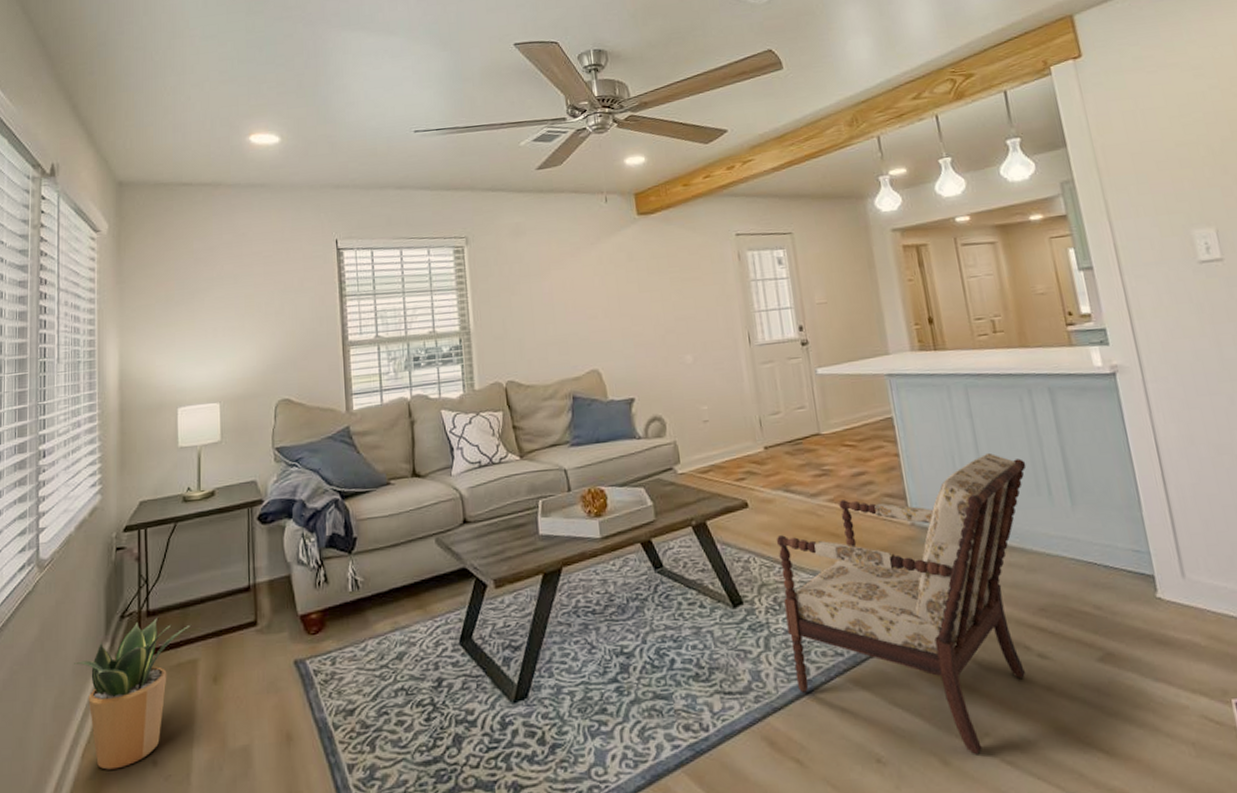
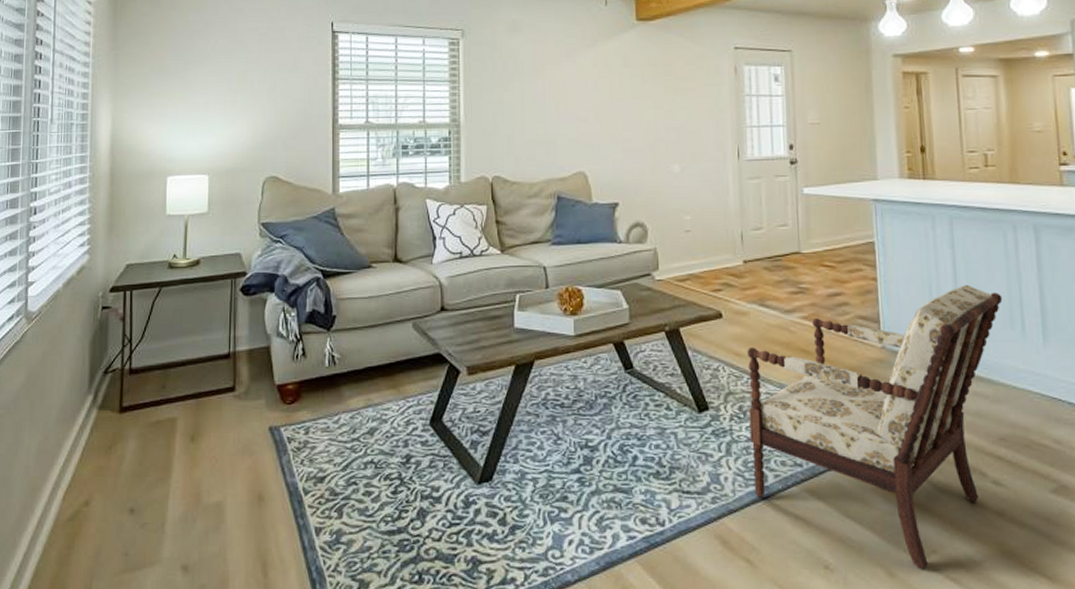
potted plant: present [74,618,192,770] -> none [58,376,172,513]

